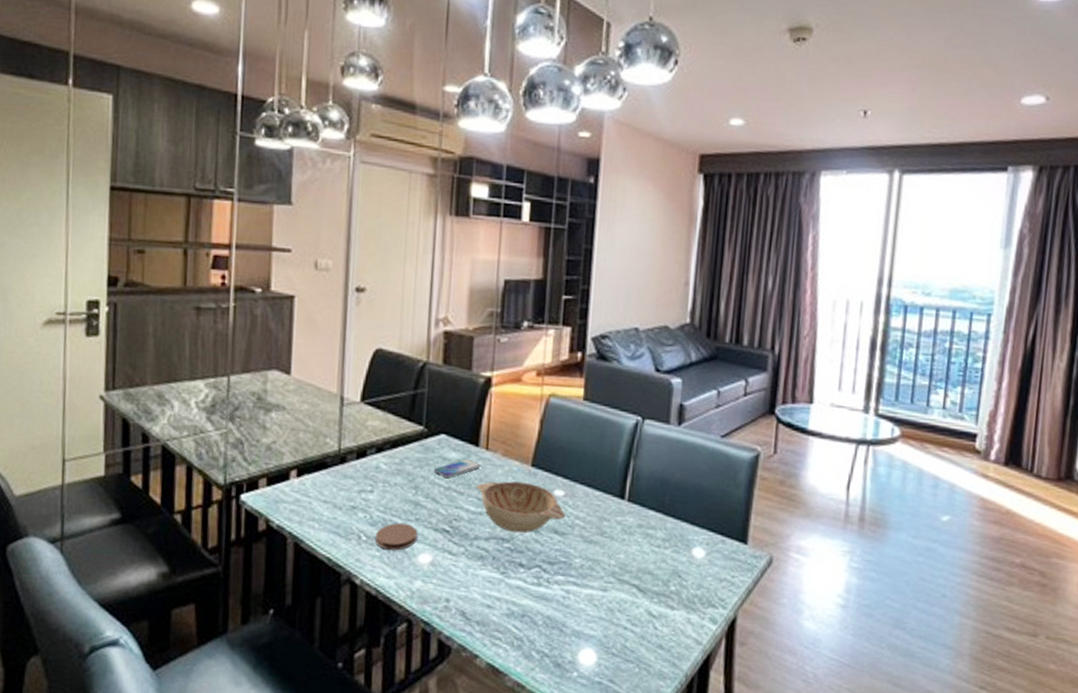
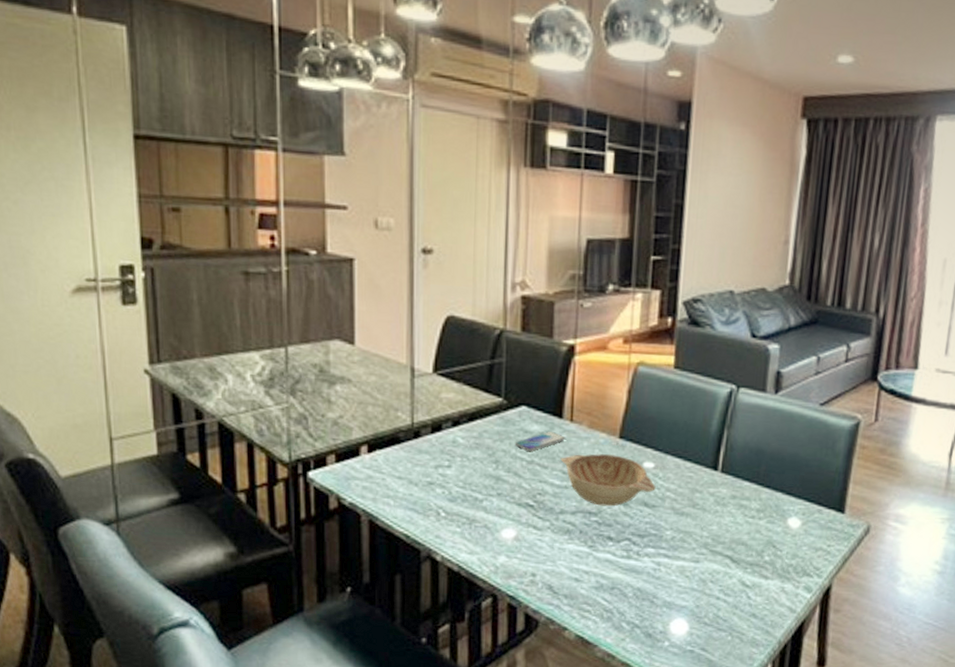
coaster: present [375,523,418,550] -> none [455,498,500,526]

